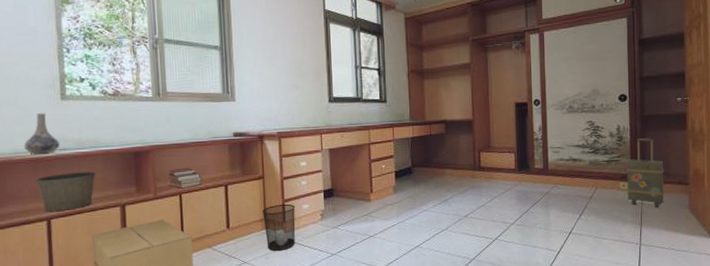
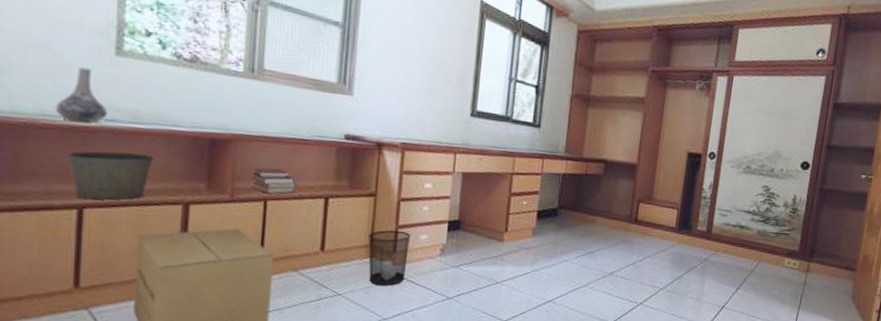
suitcase: present [627,138,666,208] -> none [790,213,834,291]

